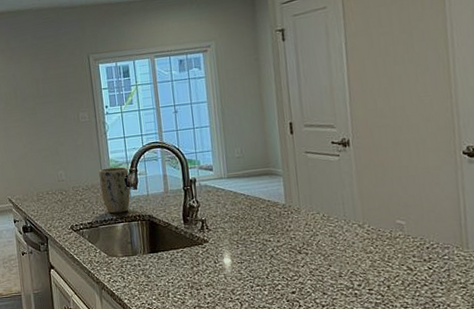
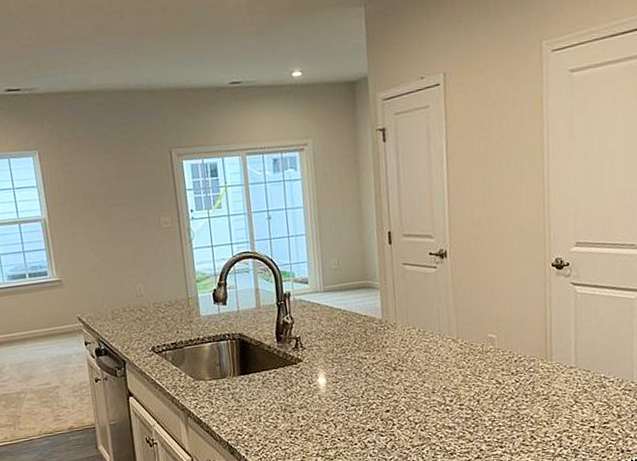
plant pot: present [99,167,131,214] -> none [183,279,219,333]

